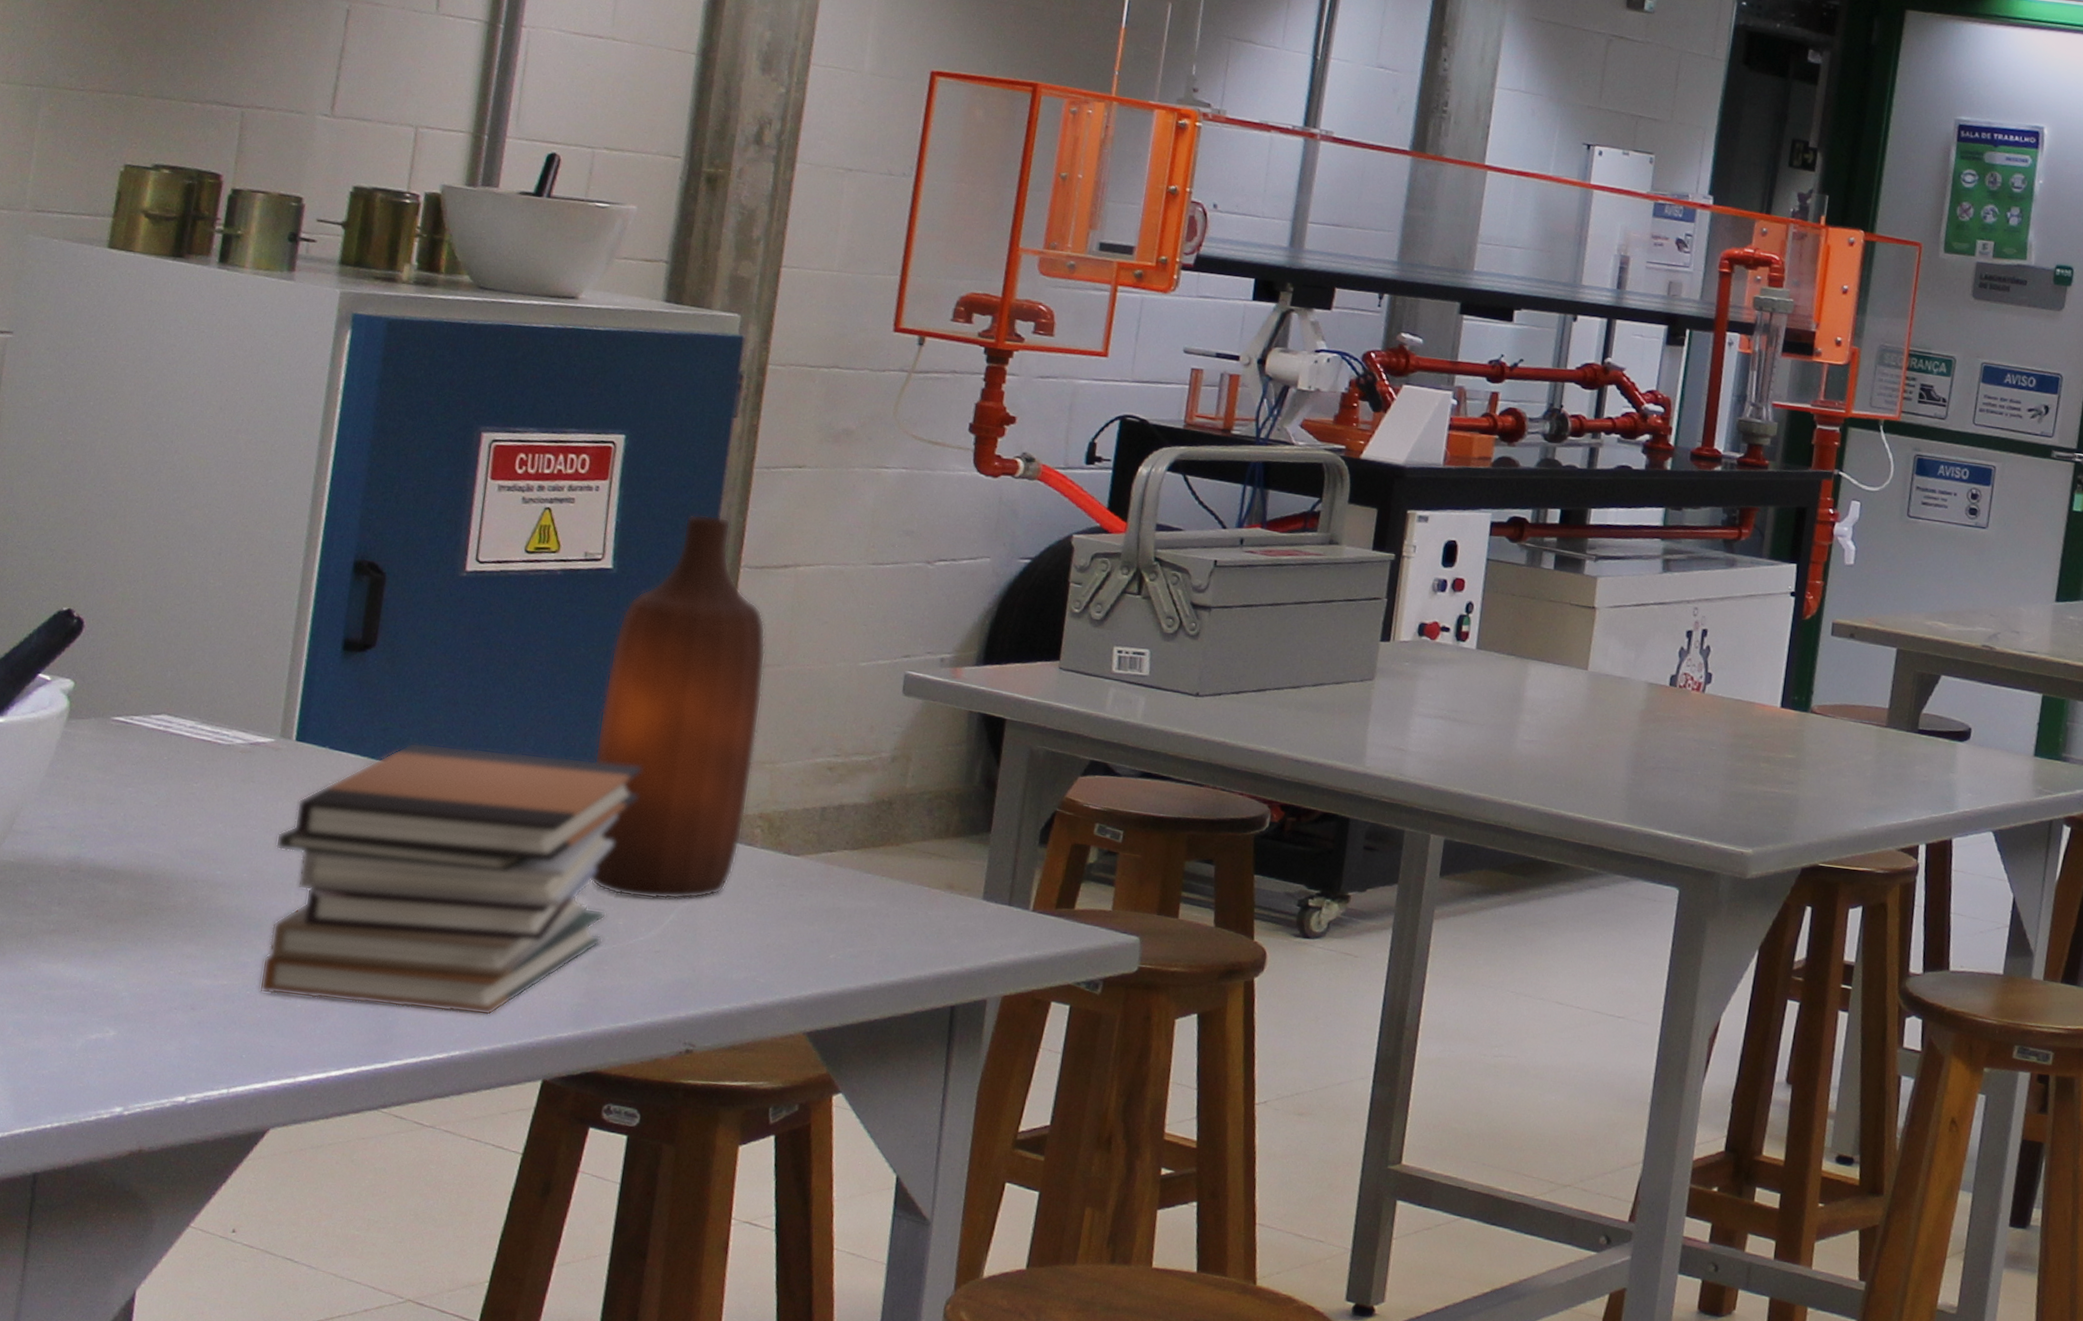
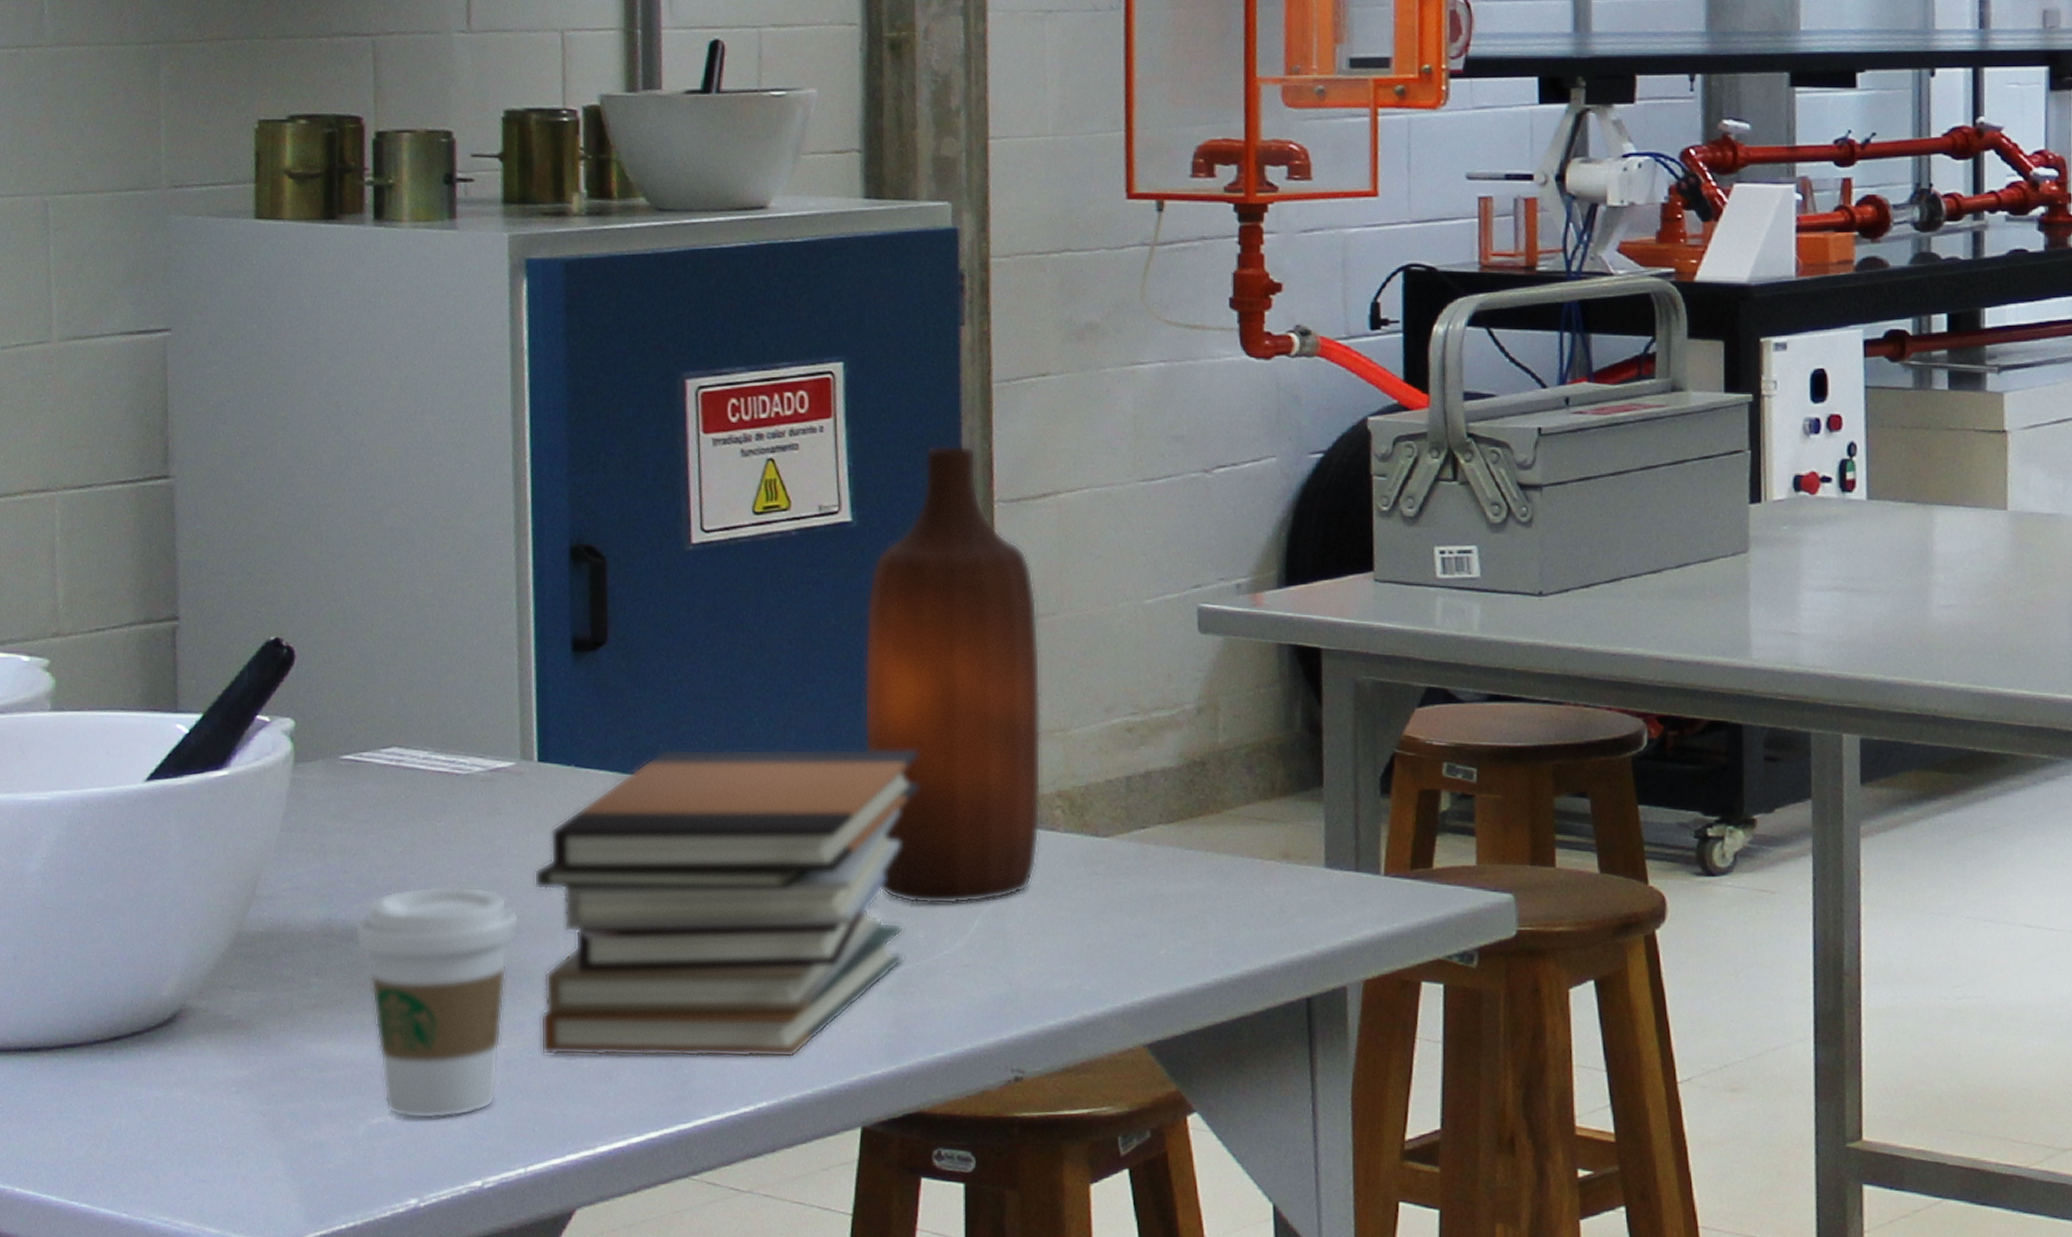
coffee cup: none [100,837,258,1040] -> present [354,885,519,1119]

